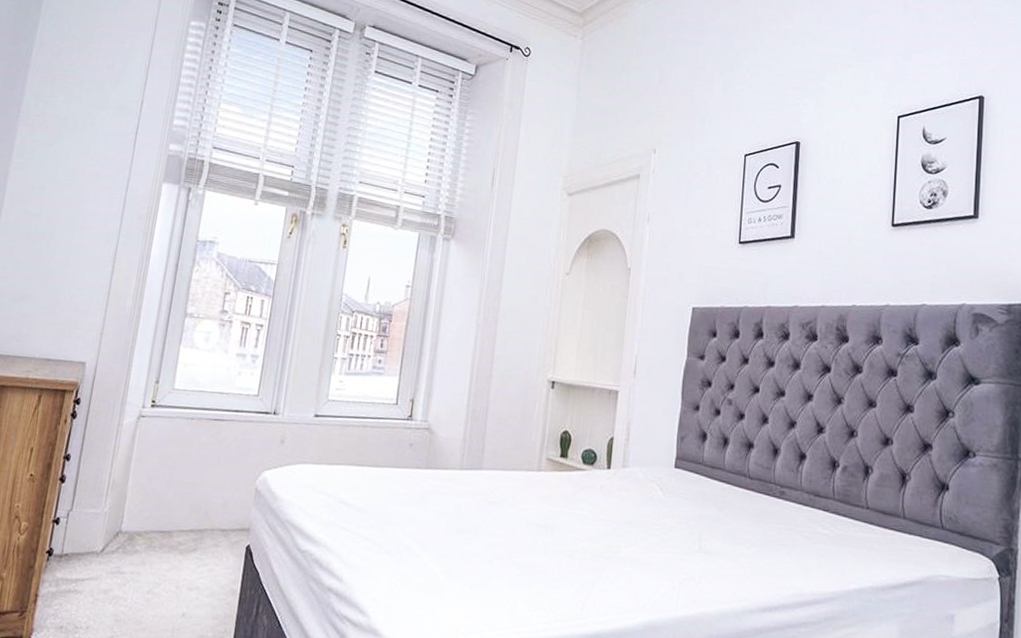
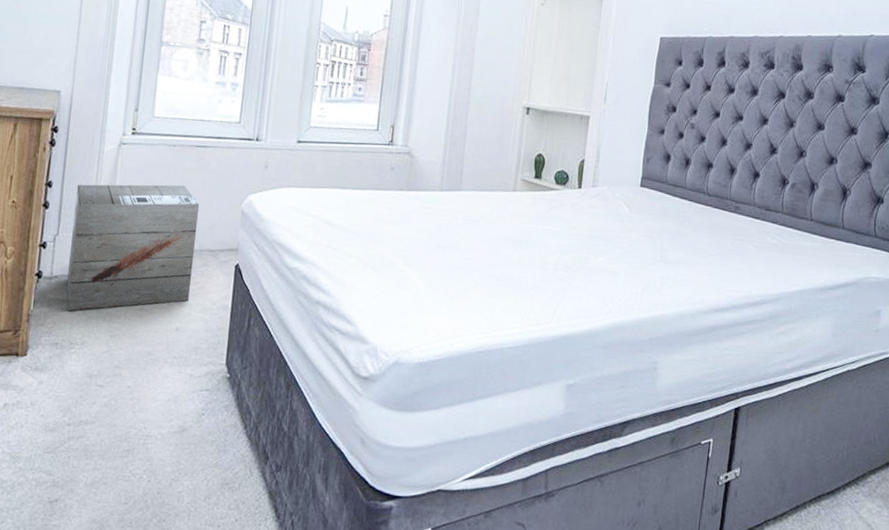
wooden crate: none [75,458,214,593] -> present [67,184,200,312]

